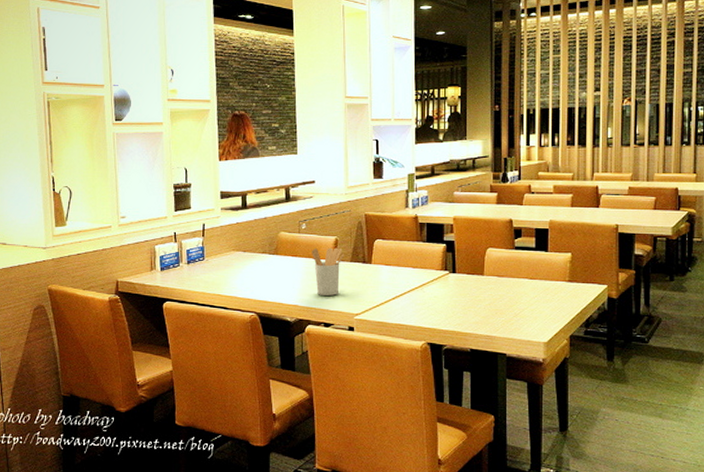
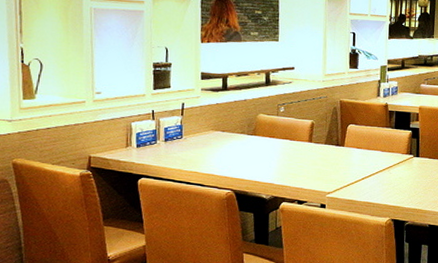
utensil holder: present [312,247,344,296] -> none [289,130,319,175]

